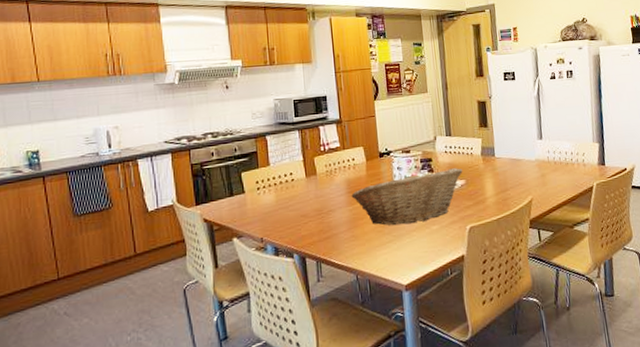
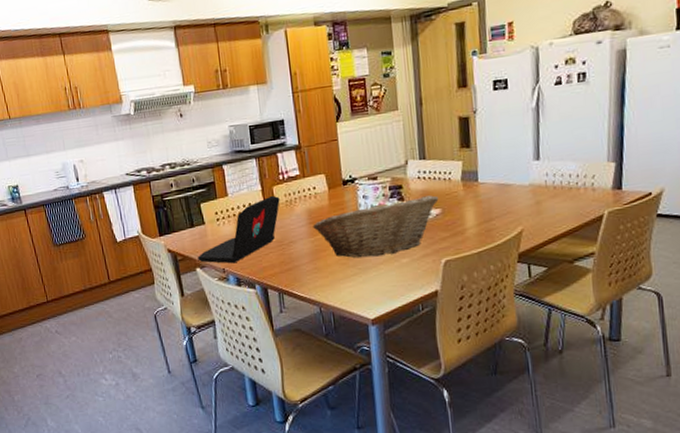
laptop: none [235,165,321,233] -> present [197,195,280,264]

